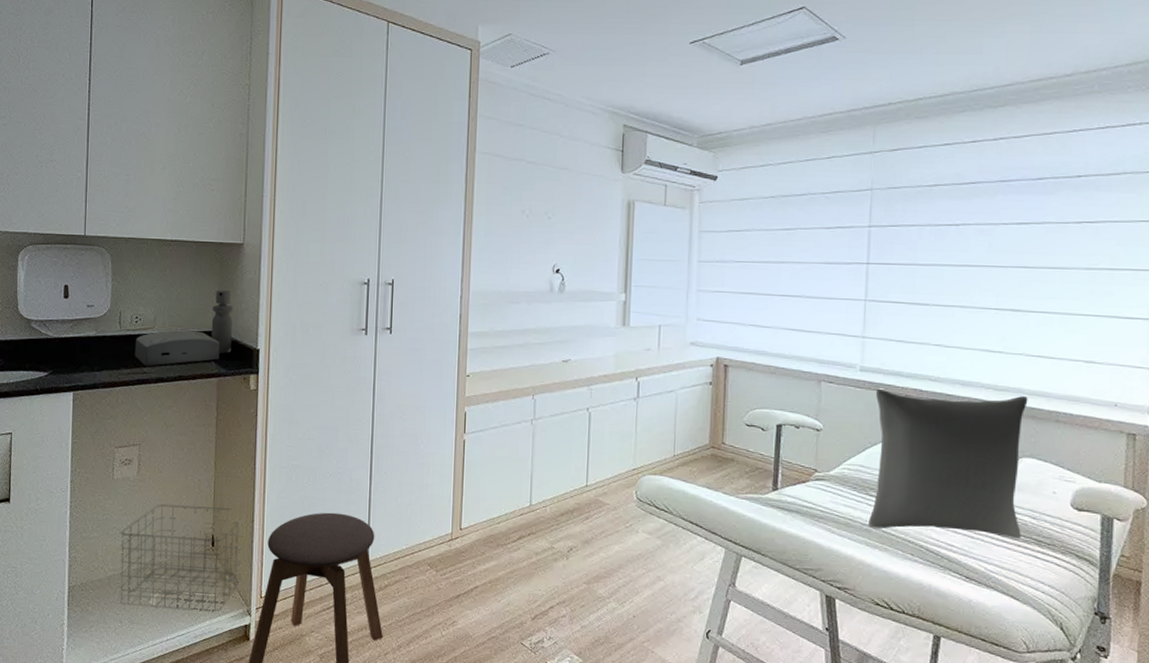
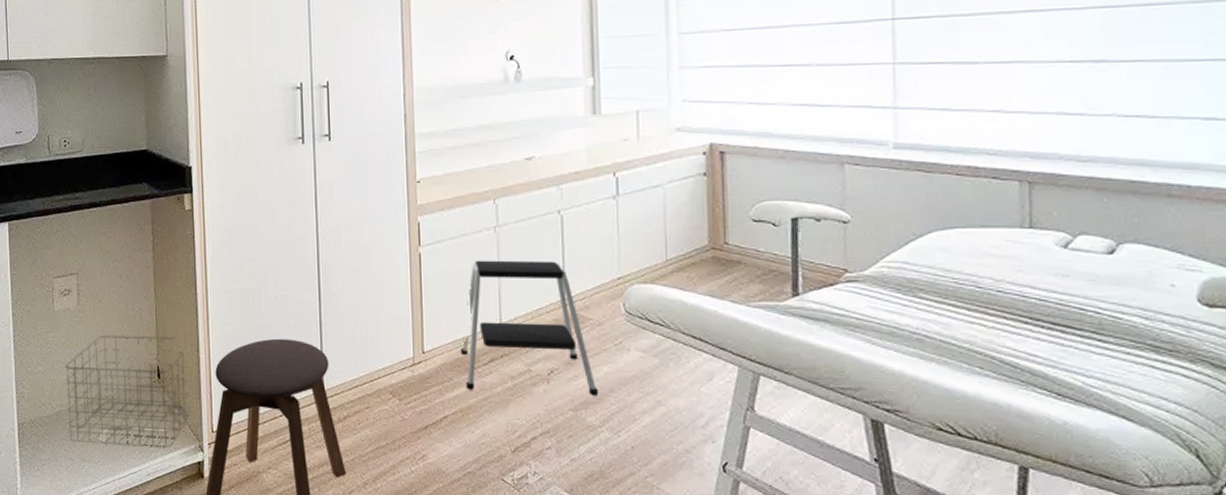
tissue dispenser: present [134,330,220,366] -> none [65,151,152,192]
spray bottle: present [211,290,233,354] -> none [140,106,163,173]
step stool: none [493,448,610,571] -> present [460,260,599,395]
pillow: present [868,389,1028,539] -> none [916,167,1130,346]

